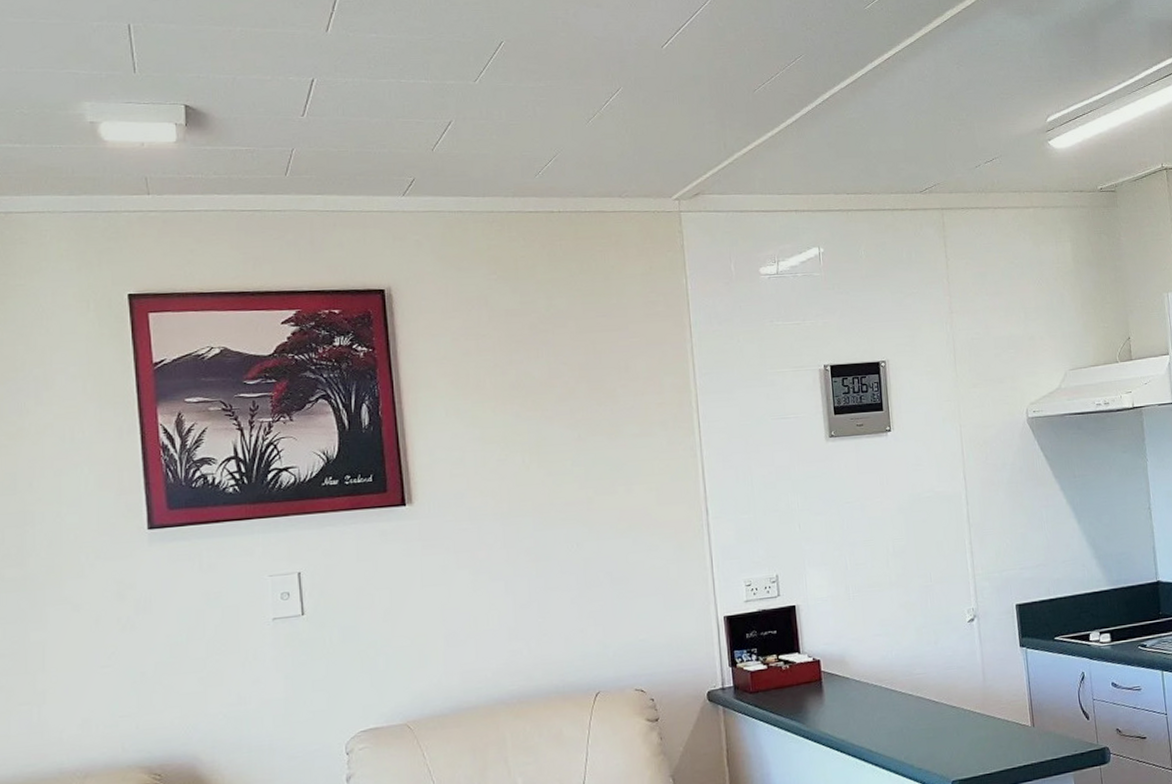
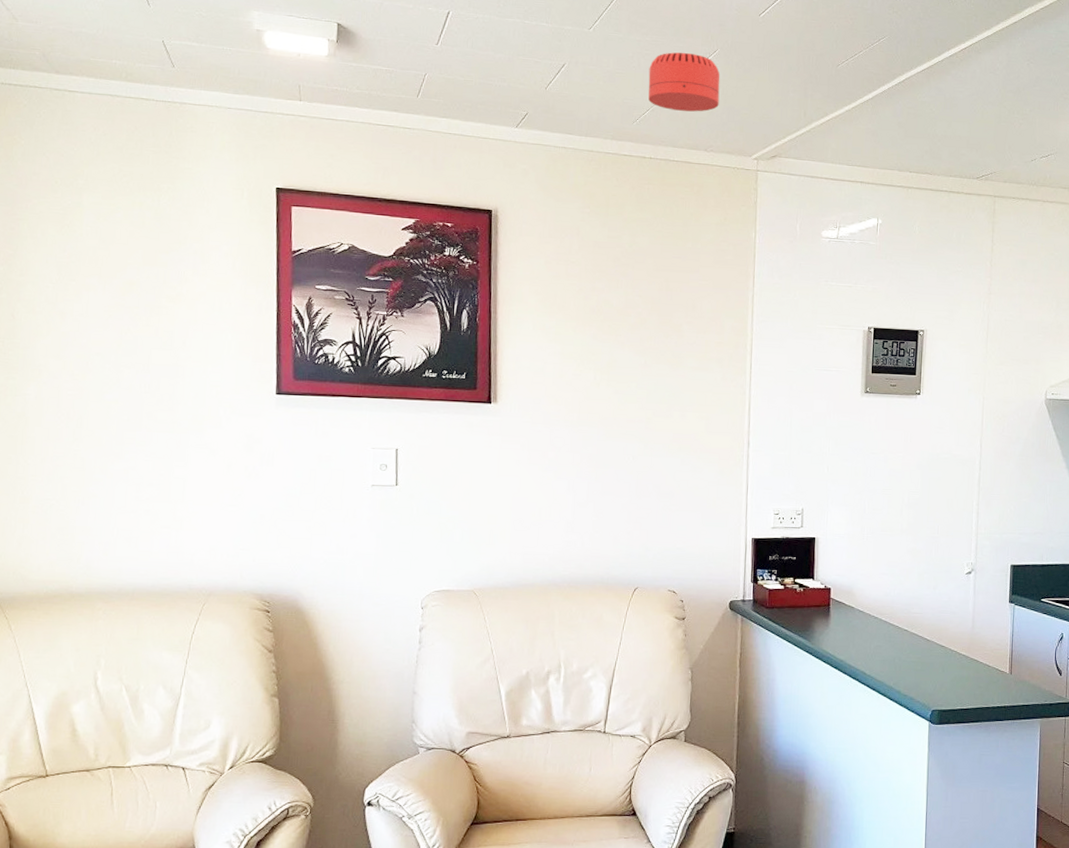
smoke detector: none [546,94,629,158] -> present [648,52,721,112]

